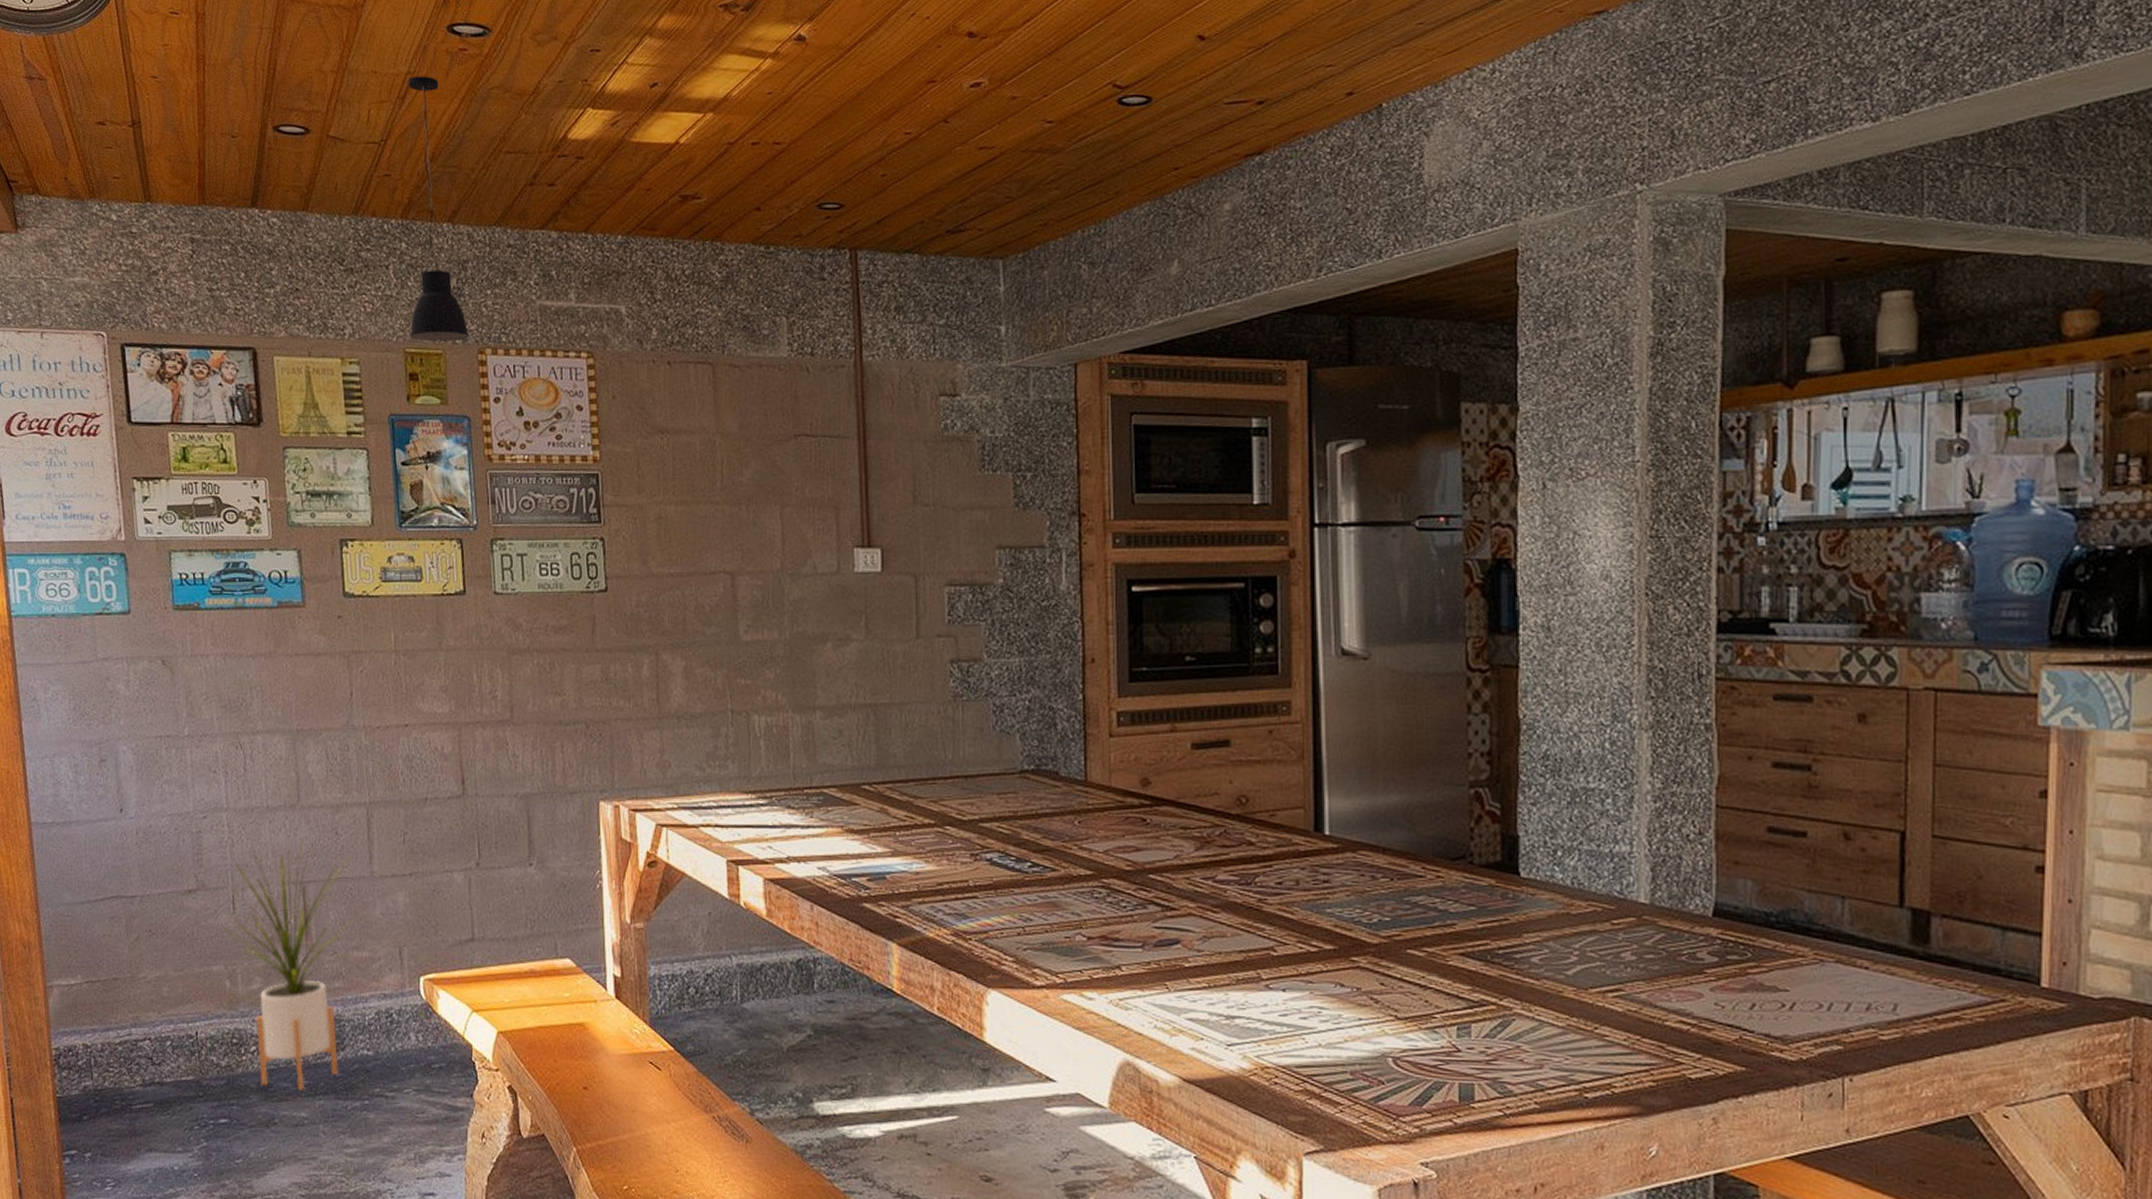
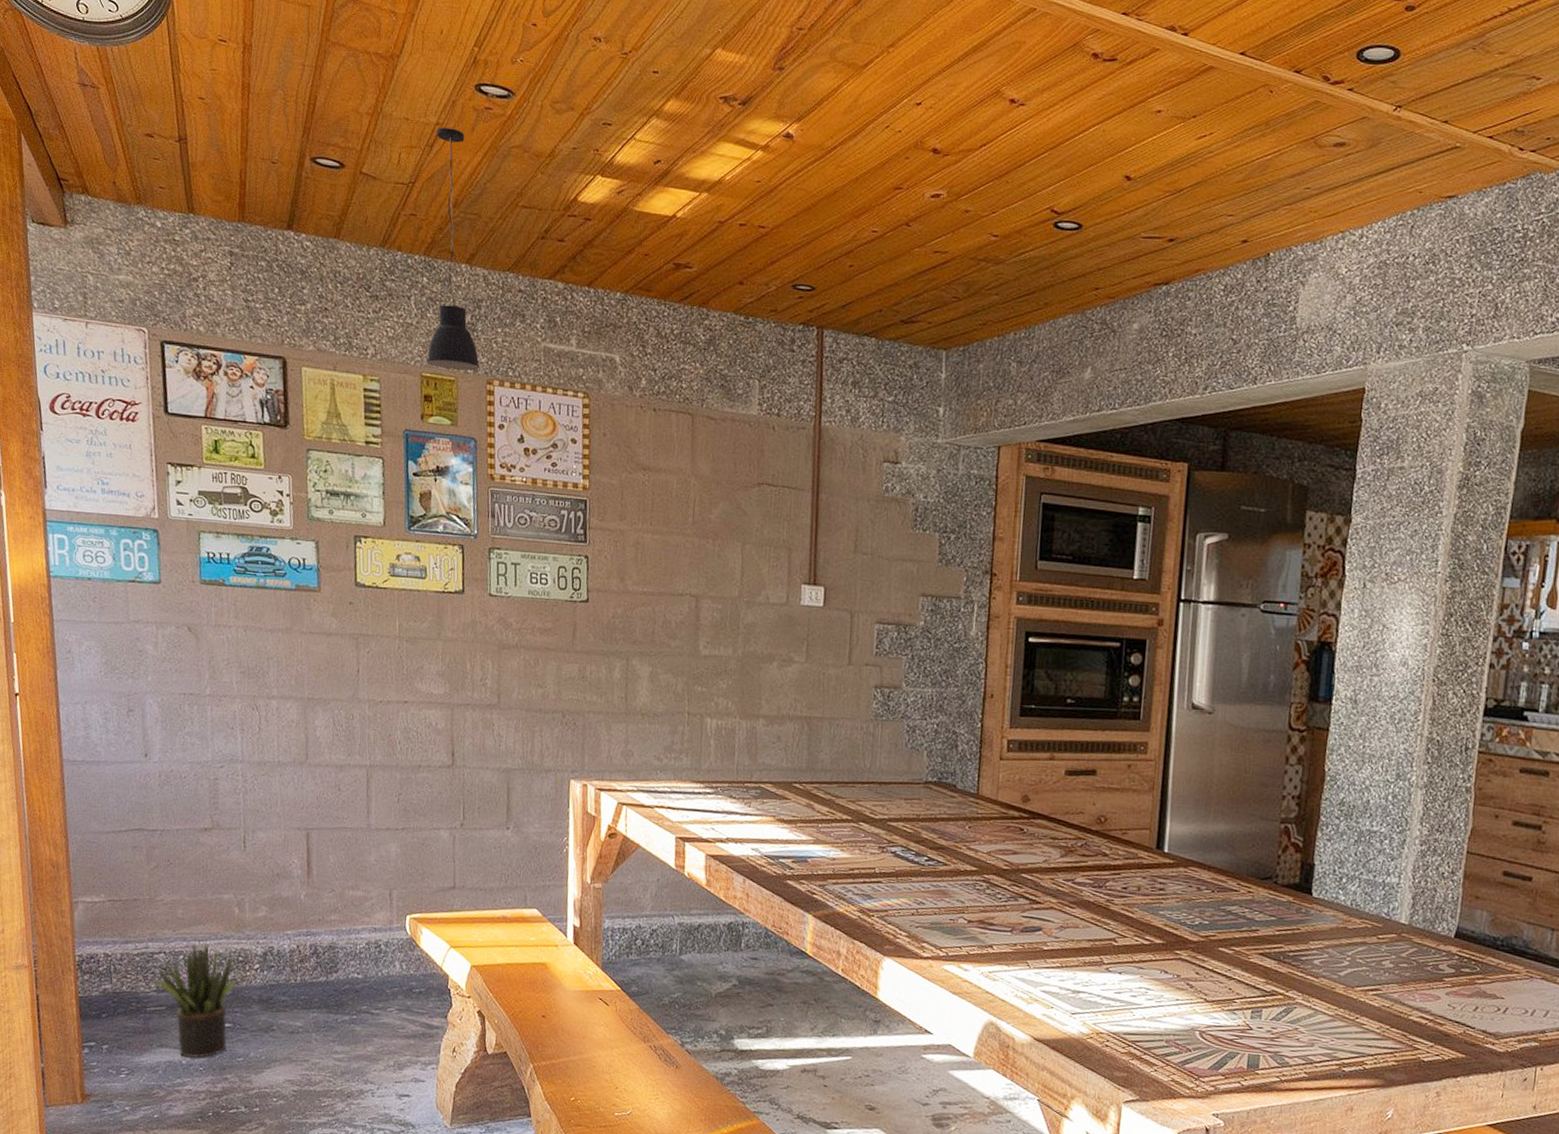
potted plant: none [137,1025,231,1163] -> present [152,943,236,1058]
house plant: present [216,839,358,1090] -> none [230,792,355,1004]

